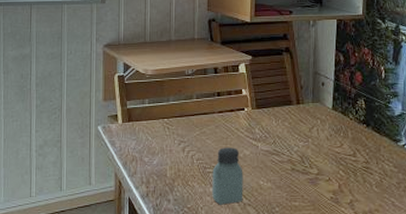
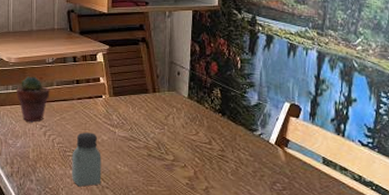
potted succulent: none [153,89,189,138] -> present [17,76,50,123]

